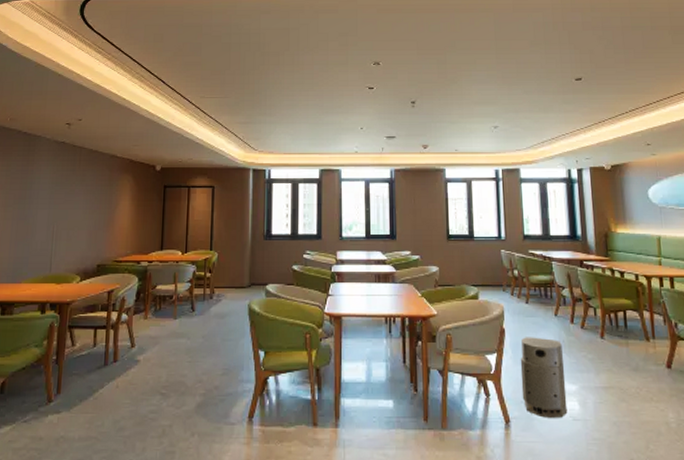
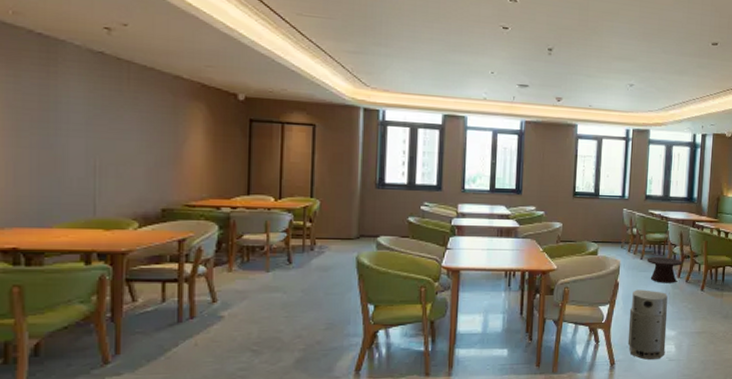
side table: none [533,301,574,330] -> present [646,257,682,283]

